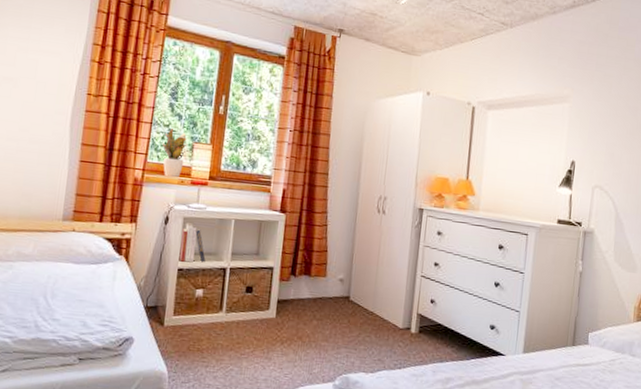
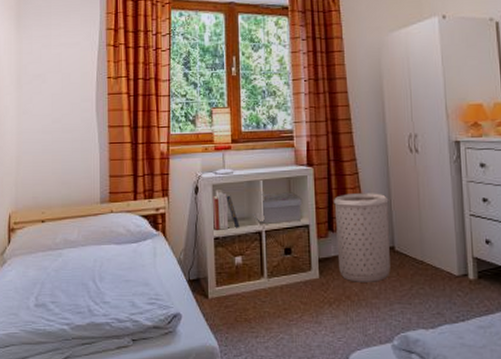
potted plant: present [162,128,191,178] -> none [182,97,210,147]
decorative box: none [221,233,270,264] -> present [254,192,302,225]
laundry basket: none [295,243,352,327] -> present [334,193,390,282]

